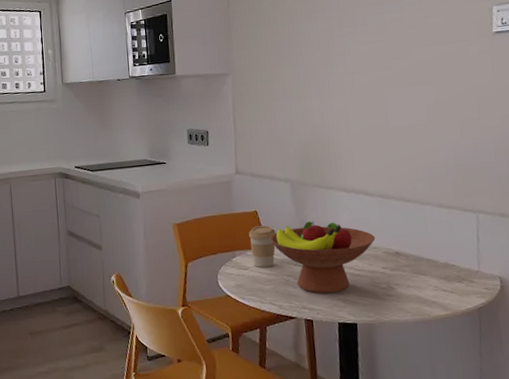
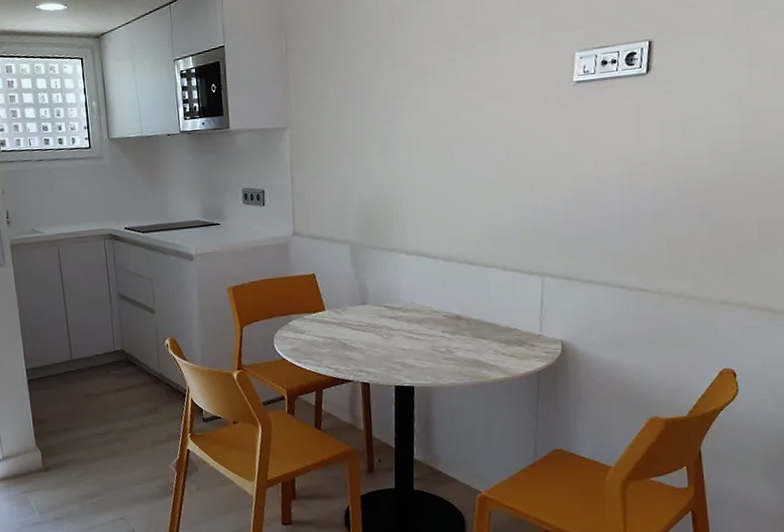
coffee cup: present [249,225,276,268] -> none [306,288,334,332]
fruit bowl: present [270,221,376,294] -> none [327,284,437,358]

